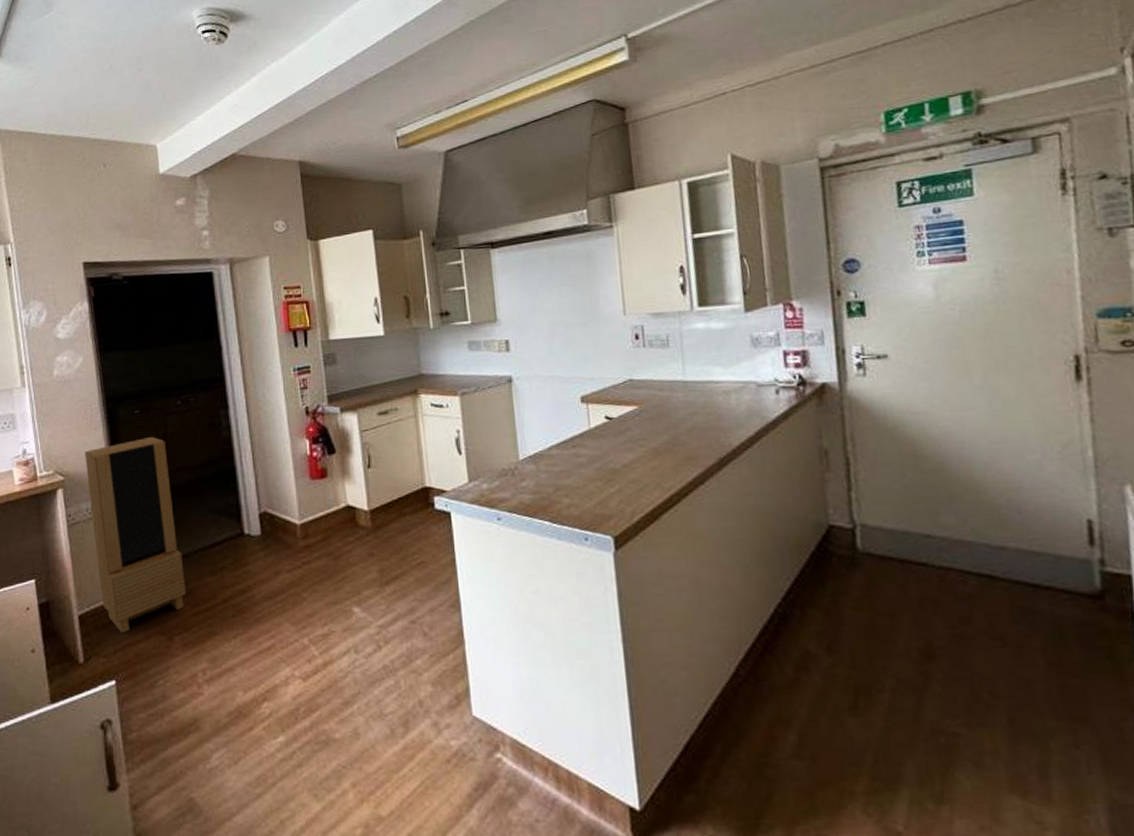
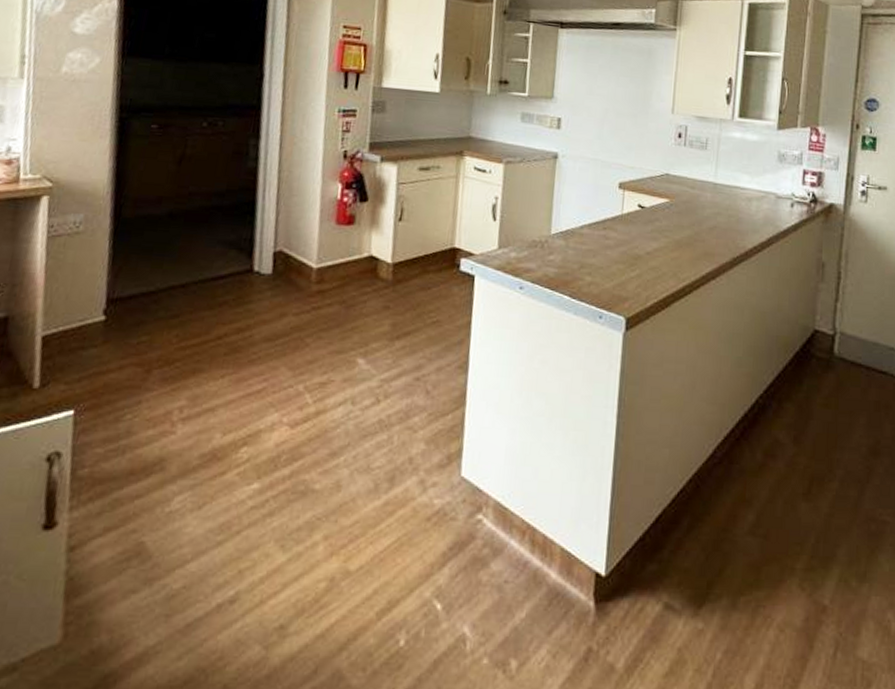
storage cabinet: present [85,436,187,634] -> none [73,154,182,361]

